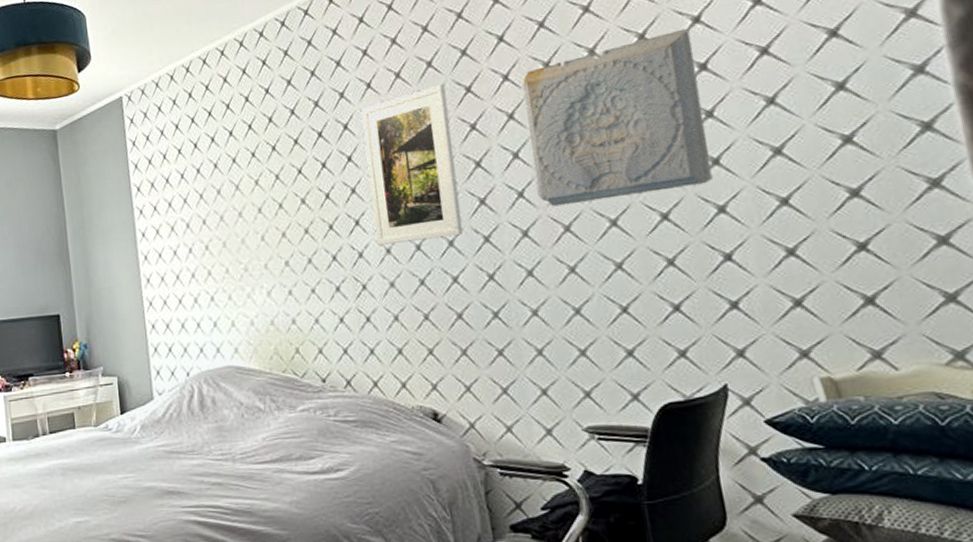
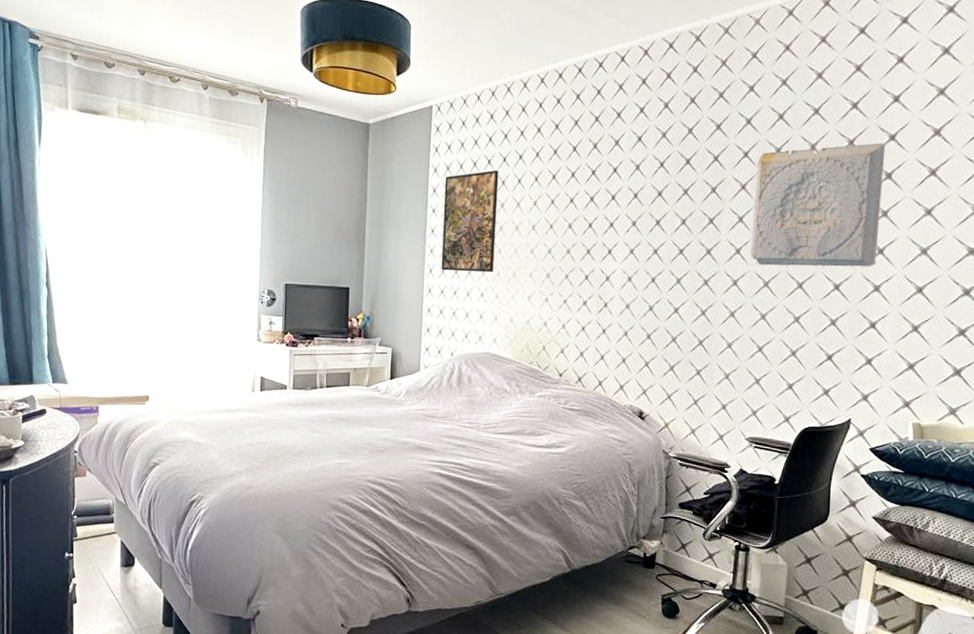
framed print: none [148,152,221,278] -> present [441,169,499,273]
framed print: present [360,84,464,245] -> none [621,149,698,276]

